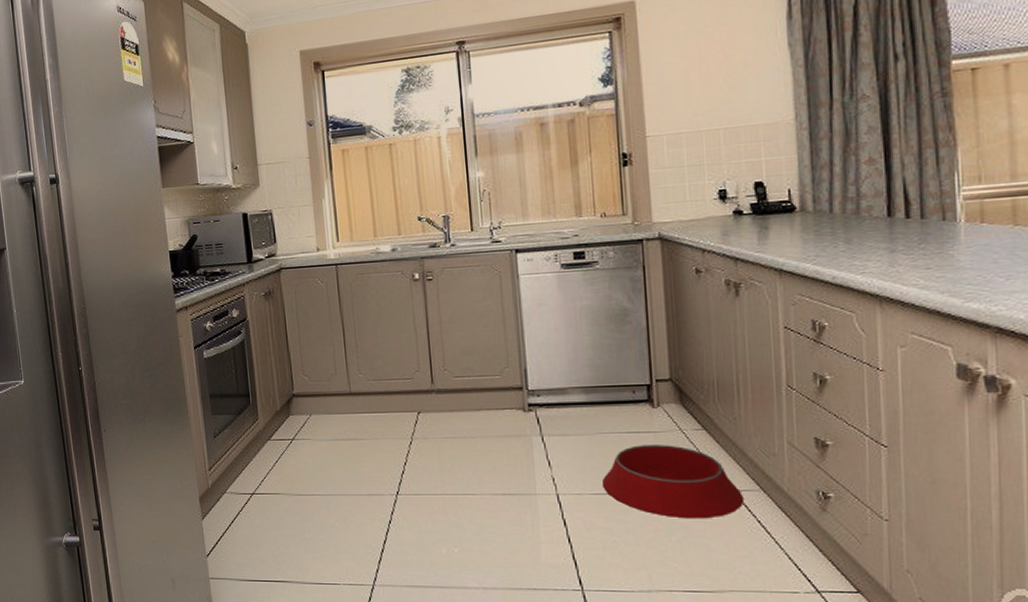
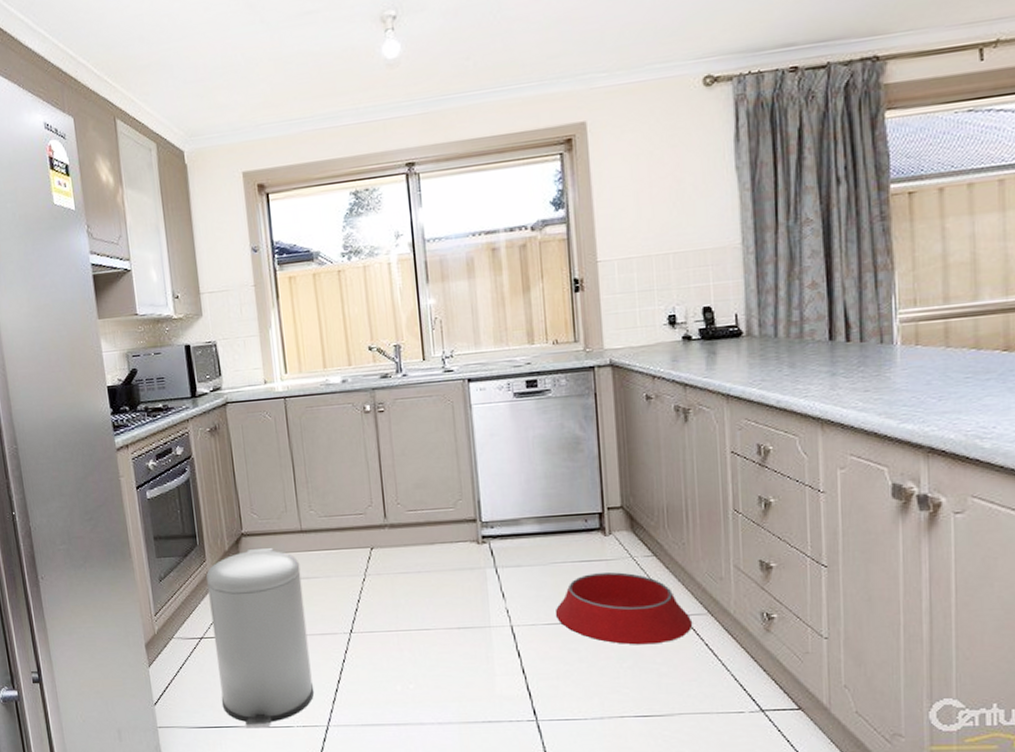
pedal bin: none [259,409,361,584] -> present [206,548,314,729]

